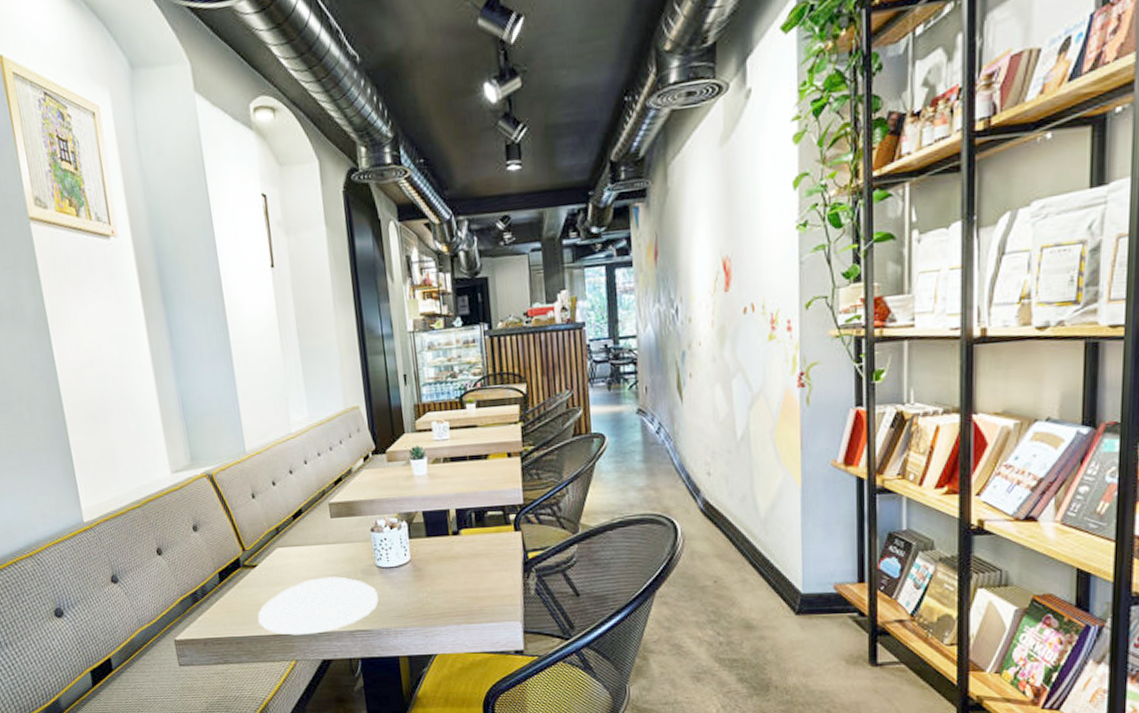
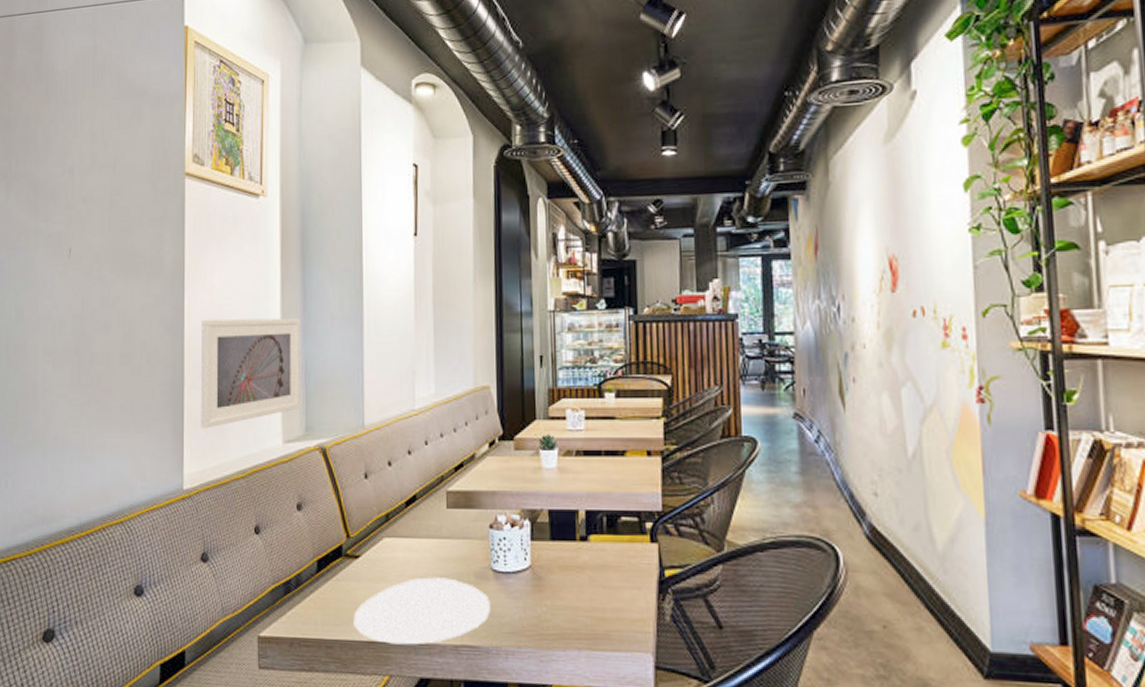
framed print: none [73,355,183,467] -> present [200,317,301,429]

